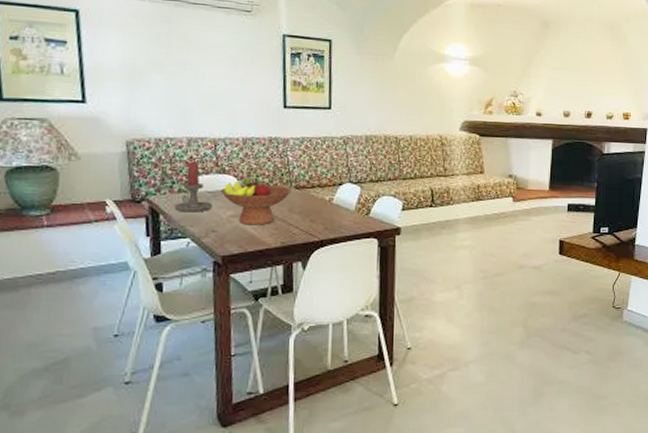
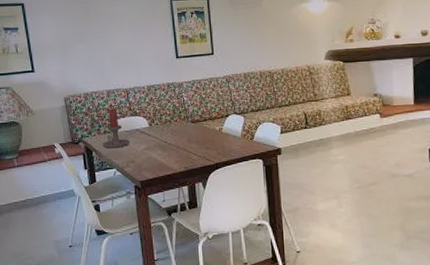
fruit bowl: present [220,178,292,226] -> none [134,117,189,155]

